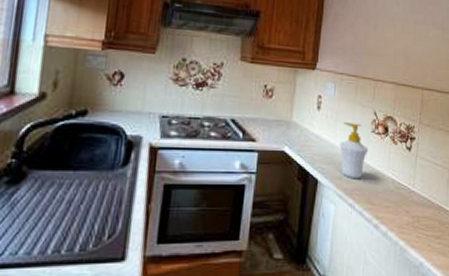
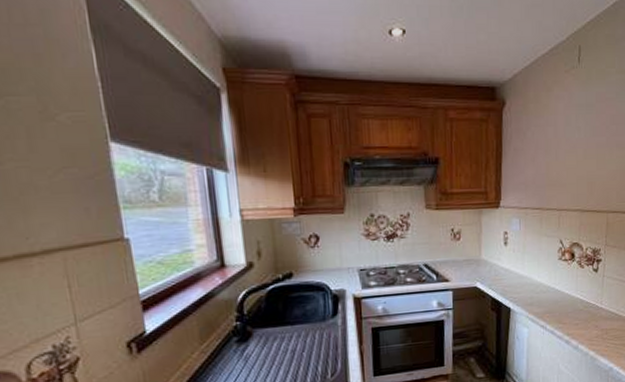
soap bottle: present [340,121,369,180] -> none [529,252,557,304]

